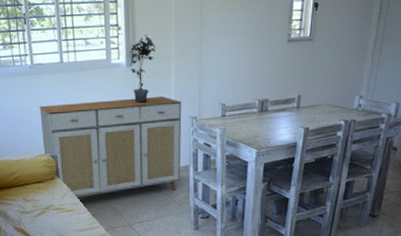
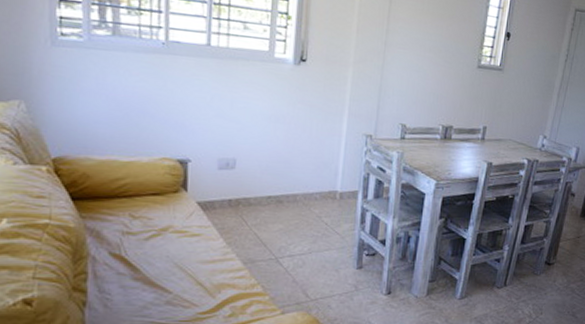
sideboard: present [39,96,183,198] -> none [168,95,357,221]
potted plant: present [128,34,156,103] -> none [297,30,332,110]

